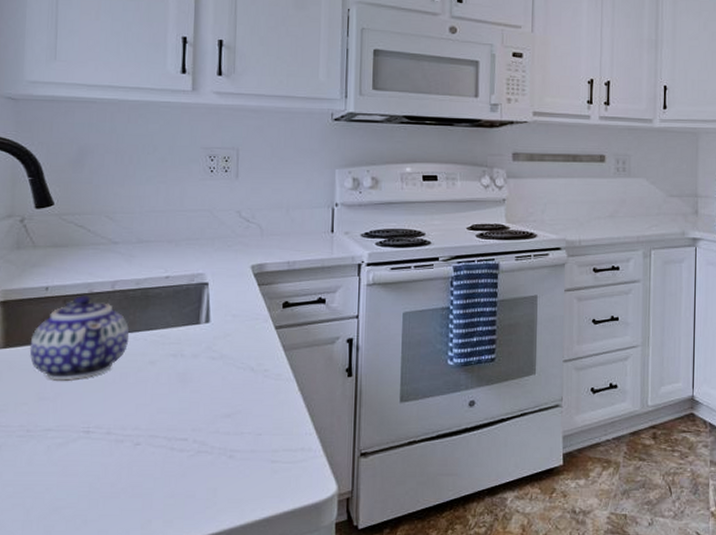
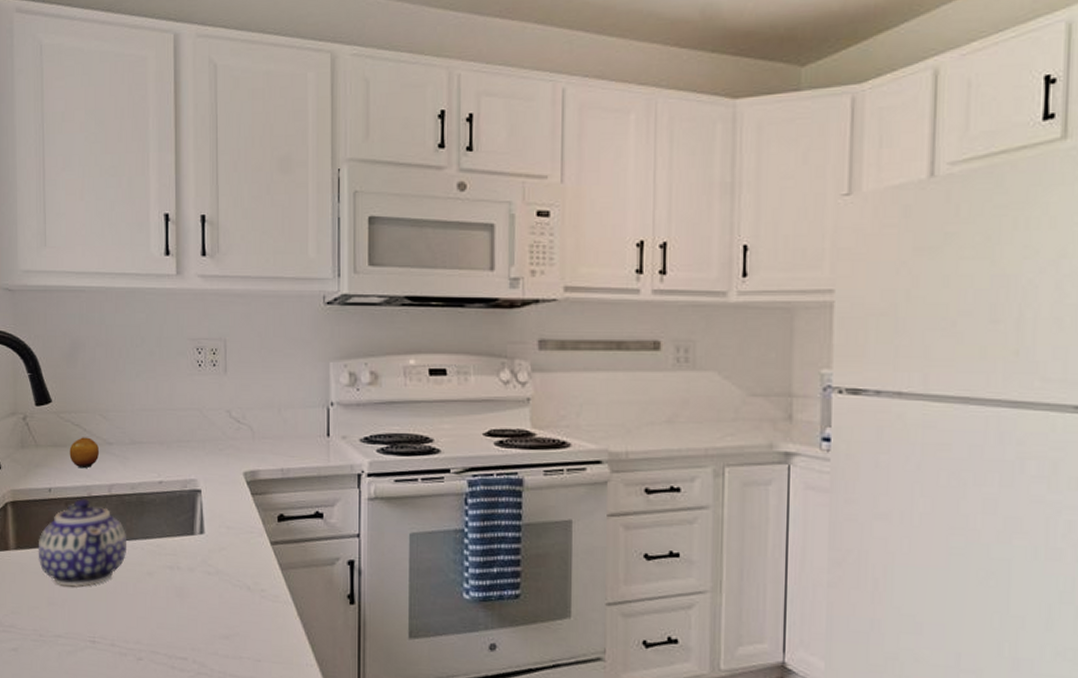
fruit: none [70,237,104,267] -> present [69,437,100,469]

